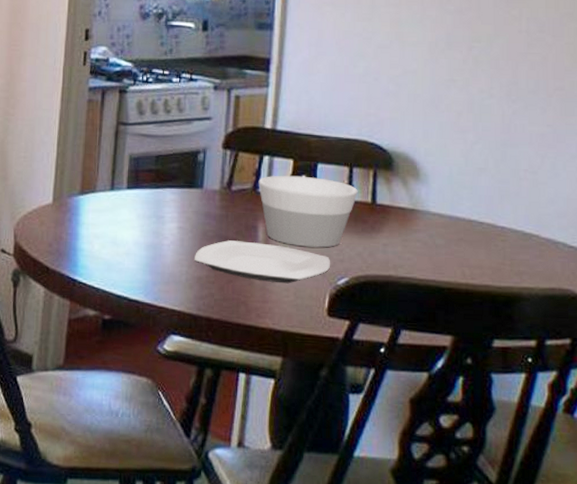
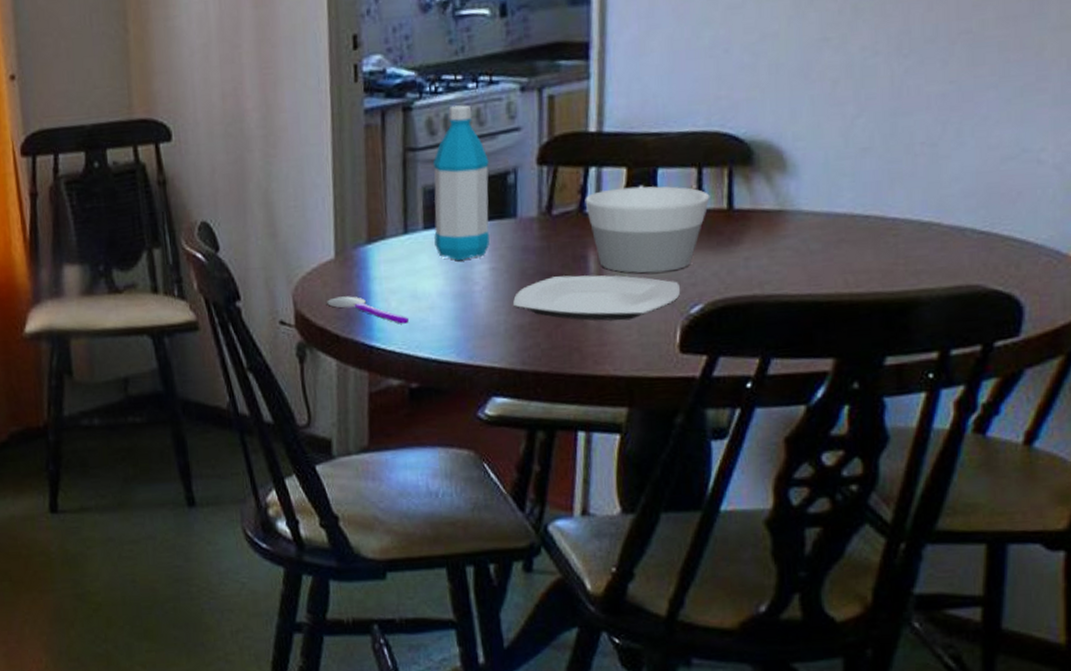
spoon: none [41,235,107,264] -> present [326,296,408,324]
water bottle: none [135,94,184,218] -> present [432,105,490,261]

